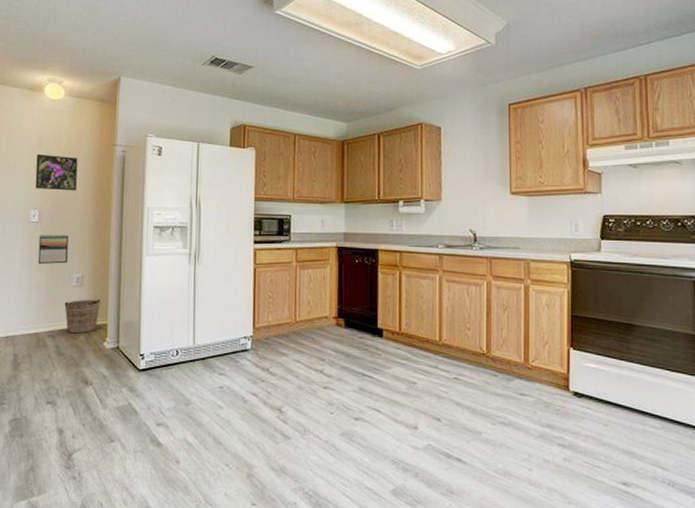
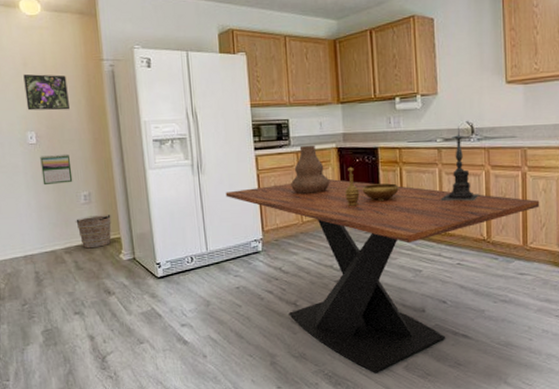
dining table: none [220,279,543,495] -> present [225,179,540,372]
vase: none [286,242,327,293] -> present [290,145,330,195]
decorative bowl: none [342,267,397,308] -> present [345,167,399,206]
candle holder: none [439,233,481,311] -> present [440,126,480,202]

